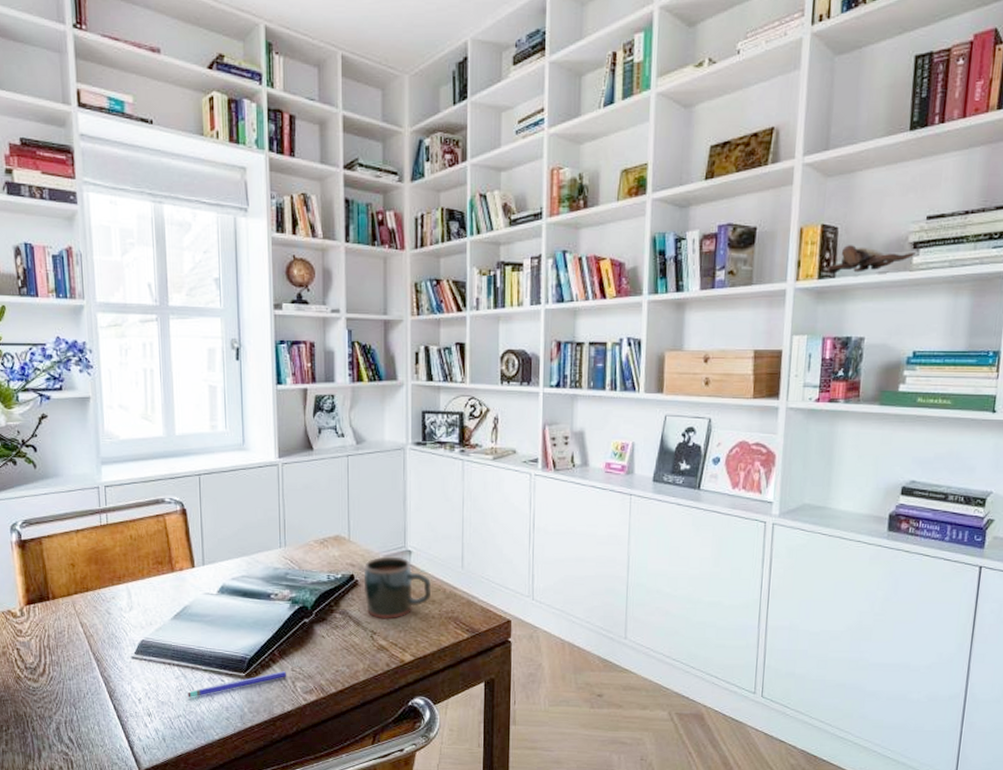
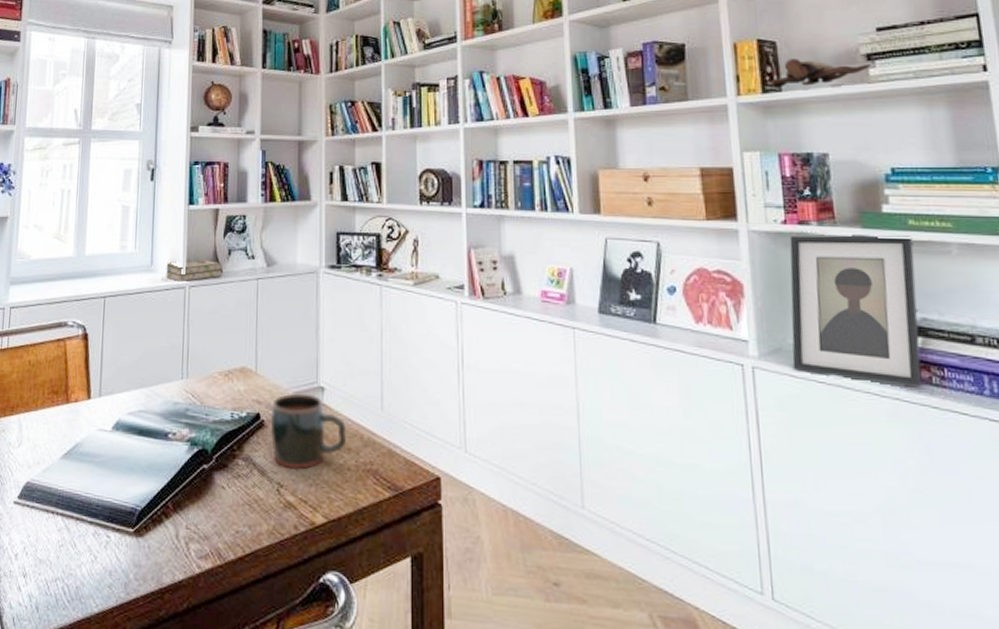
pen: present [188,671,286,697] -> none [69,528,179,556]
decorative box: none [258,438,312,460] -> present [166,260,221,283]
picture frame: none [804,411,918,535] -> present [789,235,923,386]

